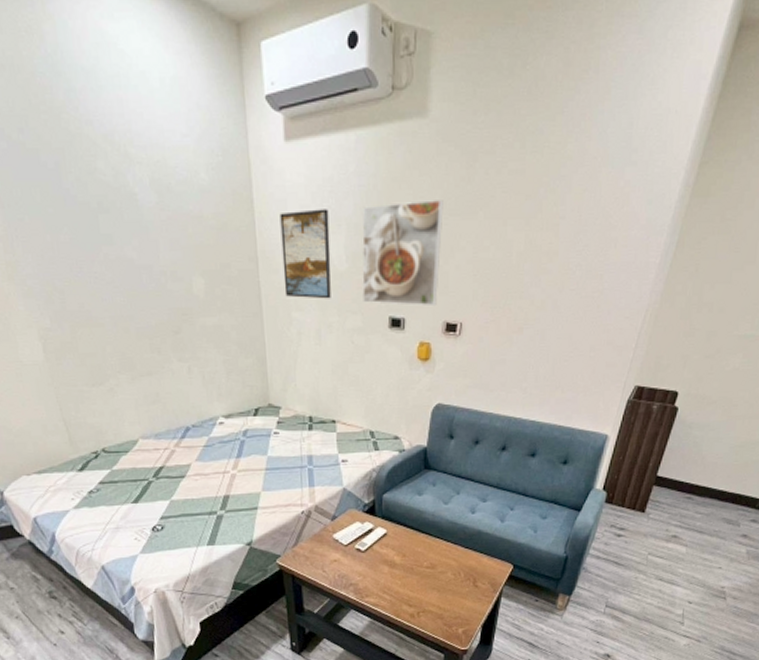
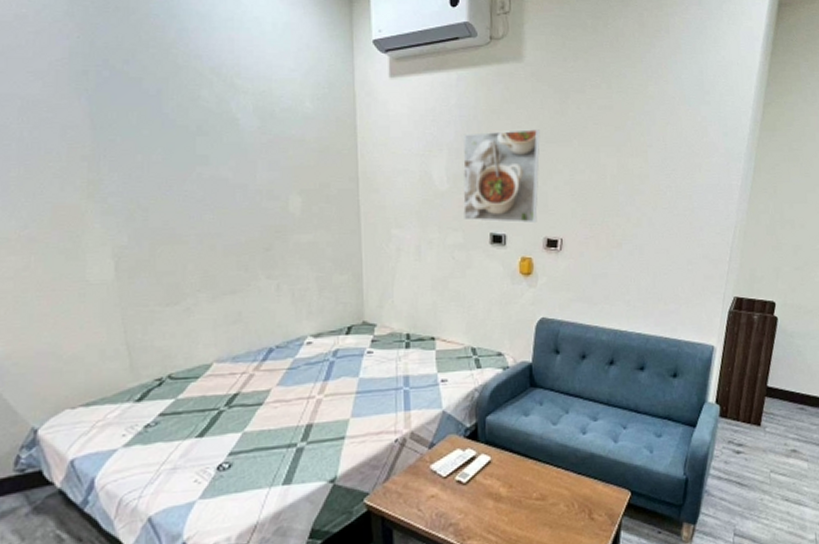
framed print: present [279,209,331,299] -> none [382,135,432,217]

